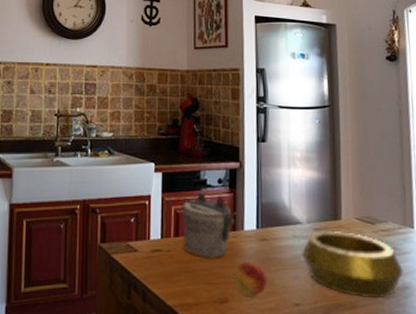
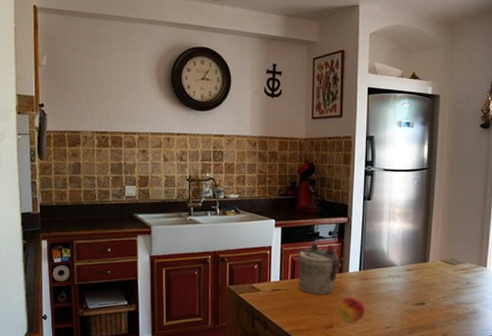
decorative bowl: present [302,230,404,298] -> none [395,270,475,320]

